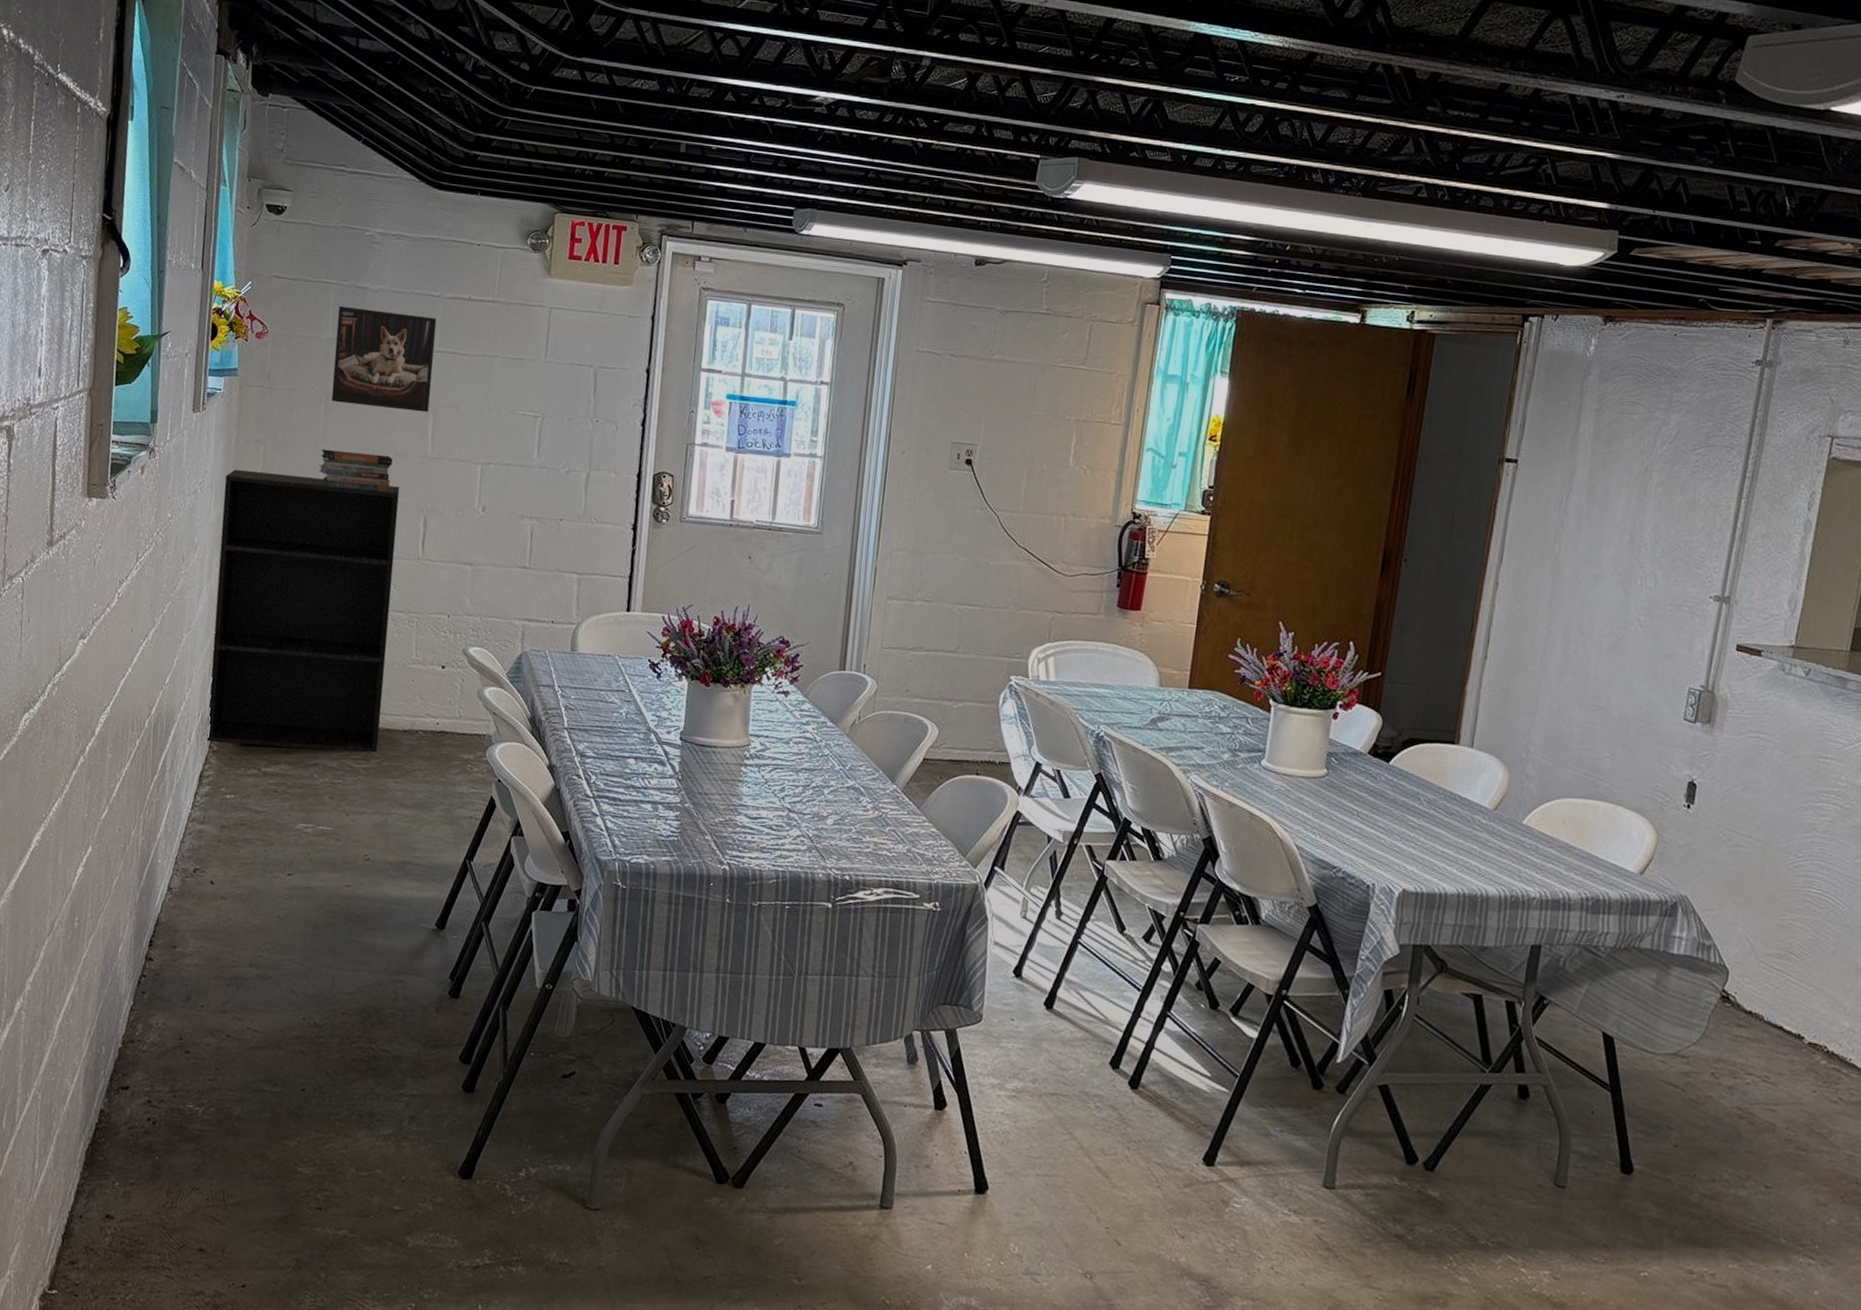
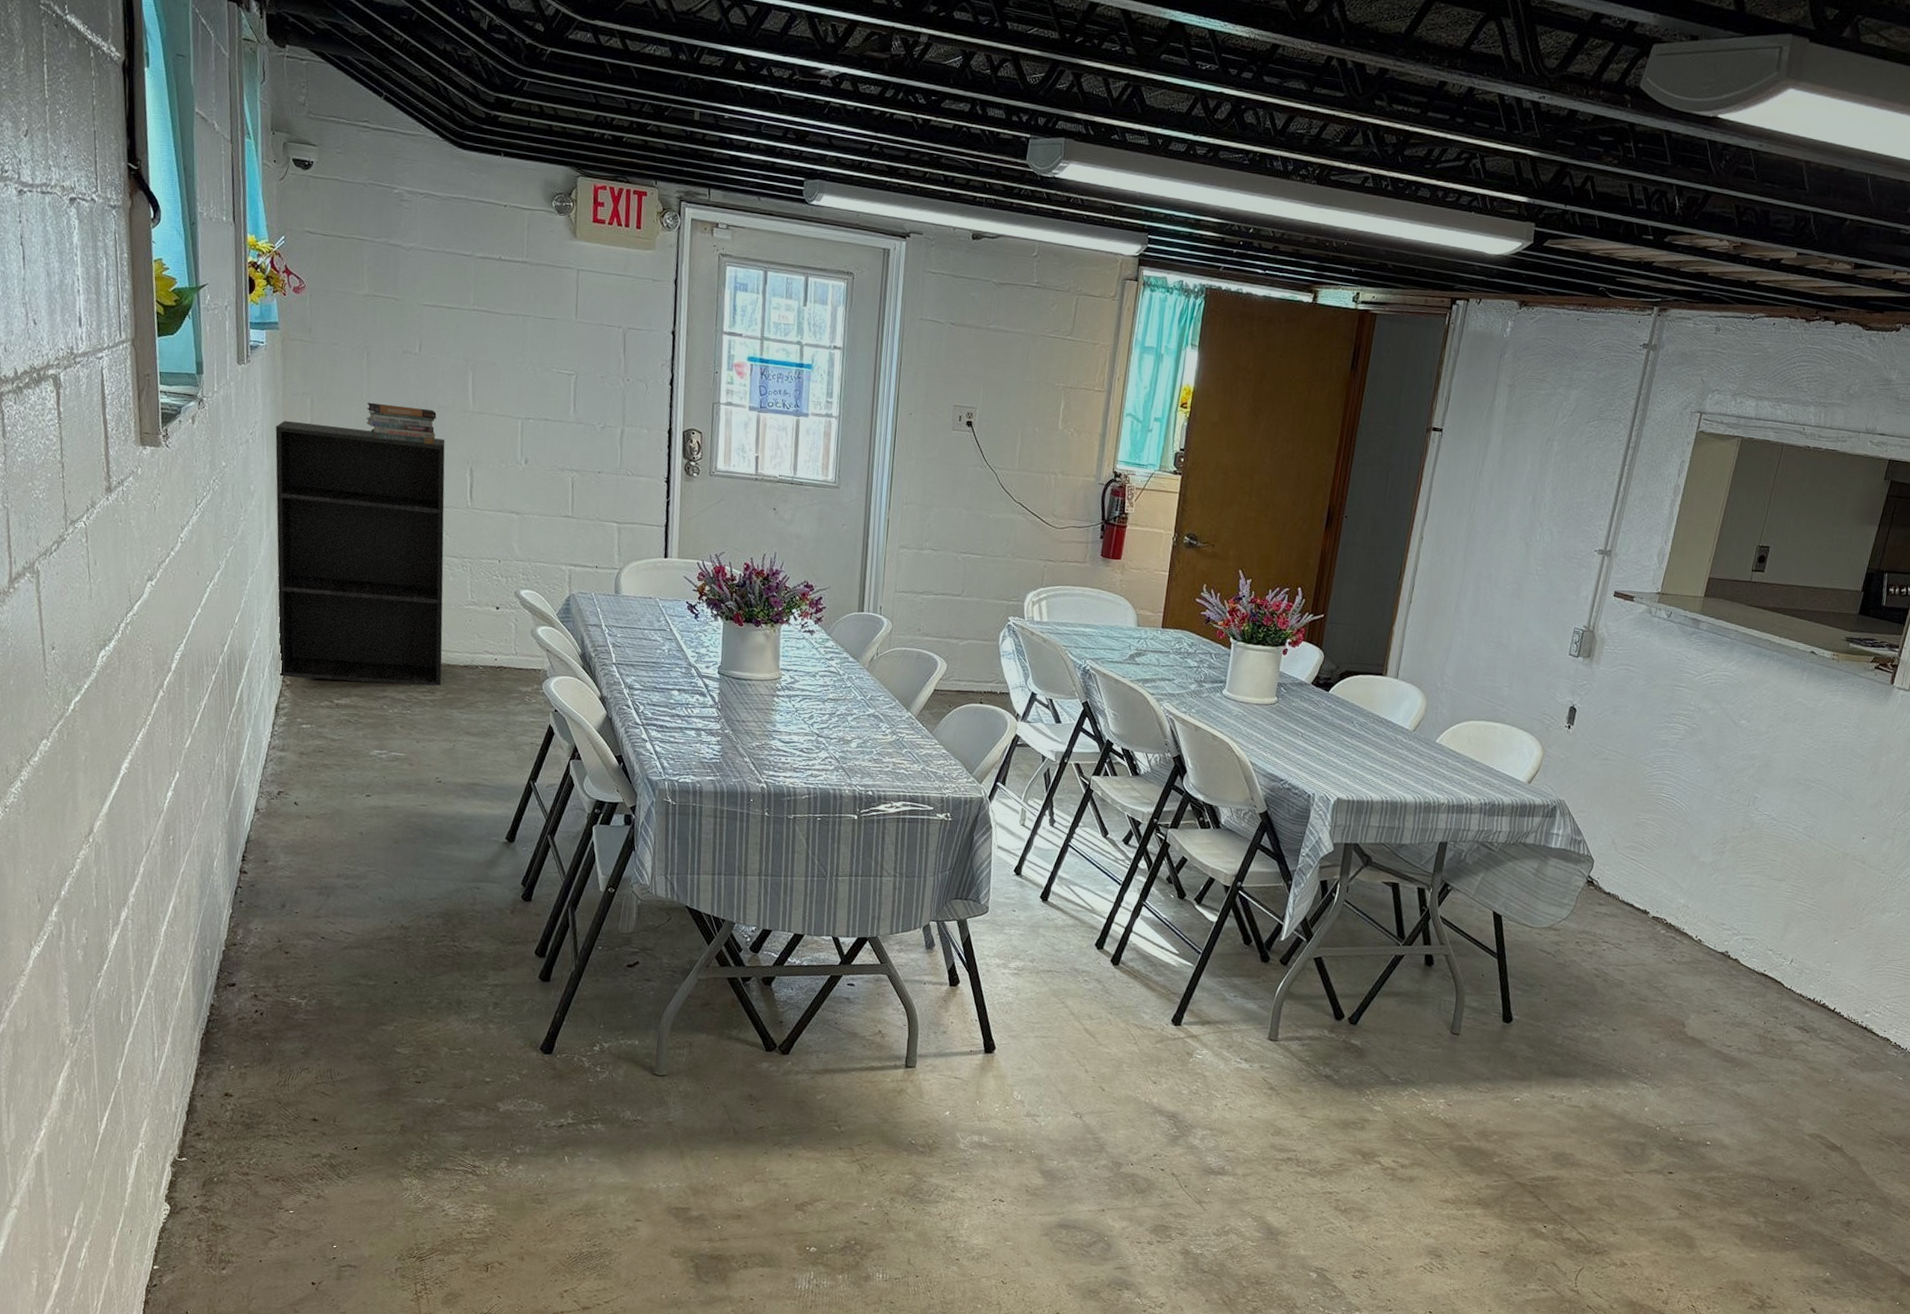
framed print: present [331,305,437,413] -> none [372,262,470,369]

